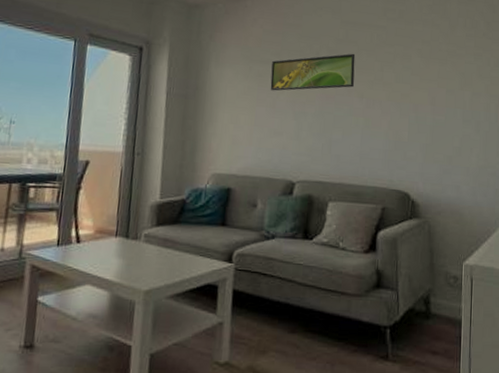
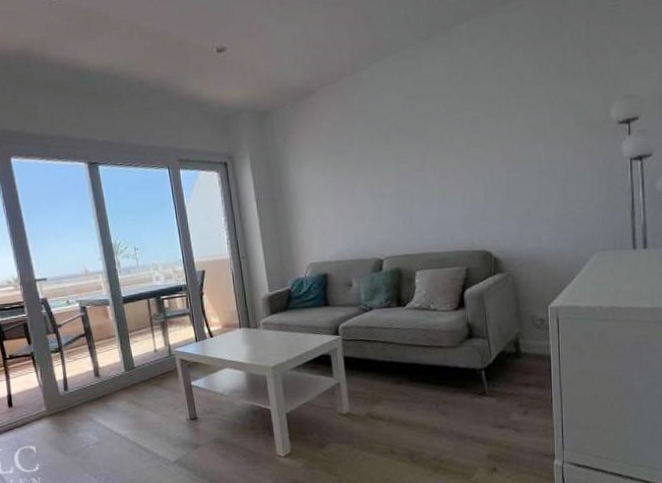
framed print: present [270,53,356,91] -> none [345,127,426,180]

